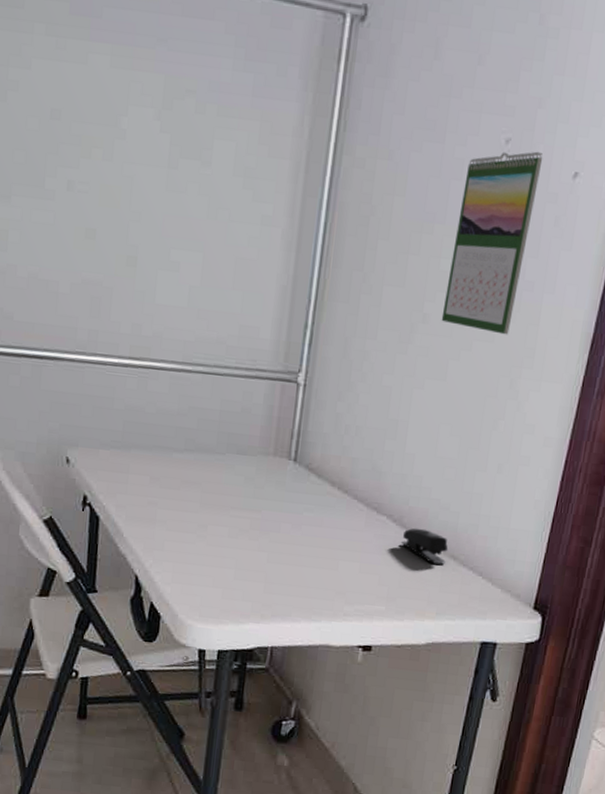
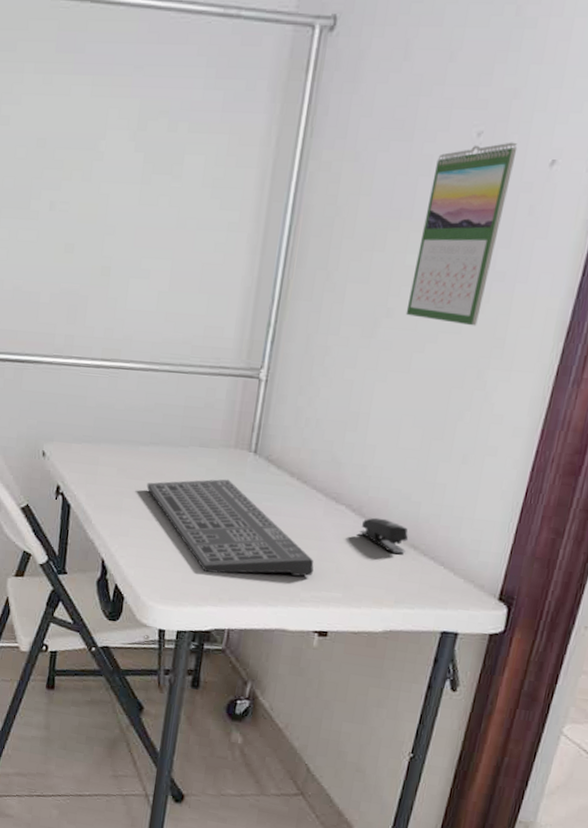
keyboard: none [182,488,357,590] -> present [146,479,314,577]

